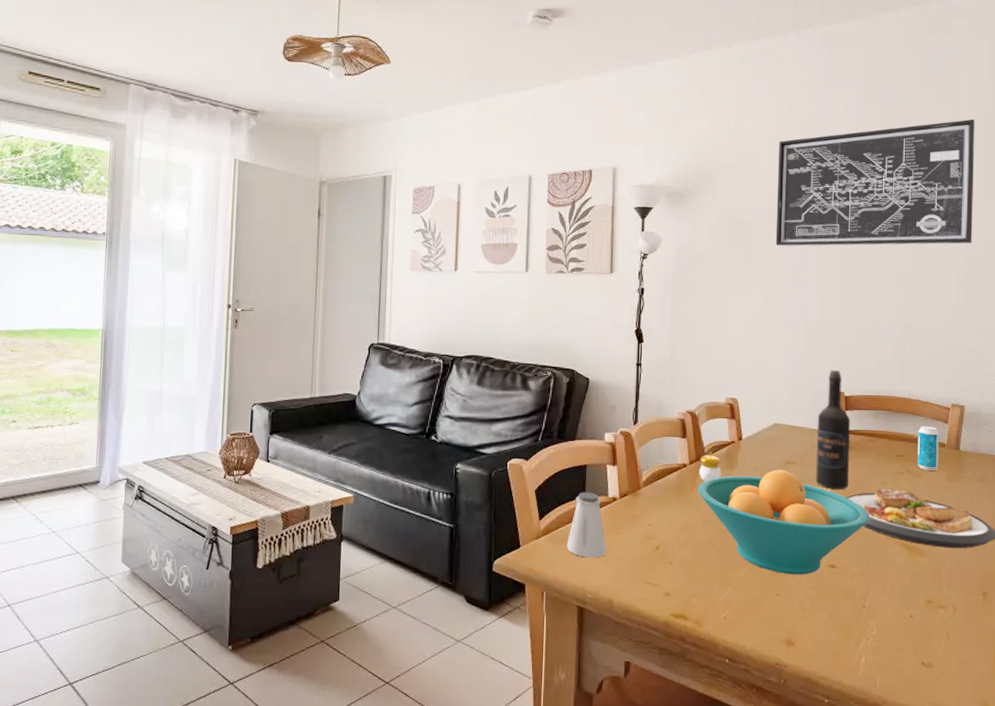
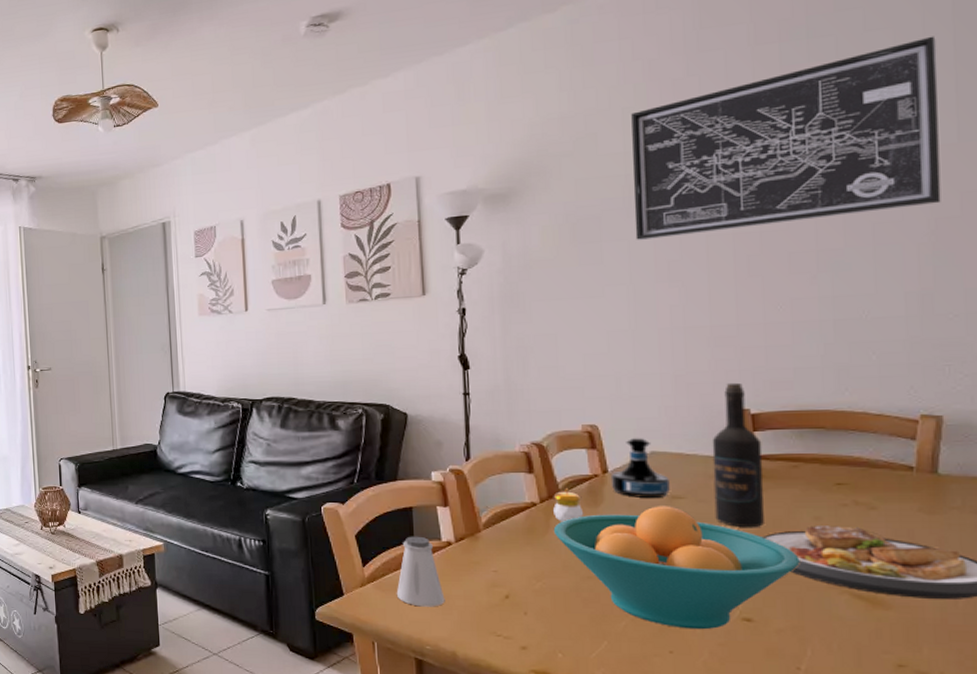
tequila bottle: none [743,410,786,464] -> present [610,437,670,499]
beverage can: present [917,426,939,470] -> none [867,445,904,501]

